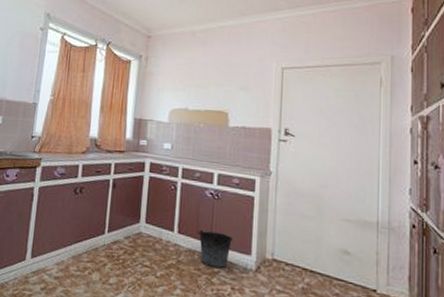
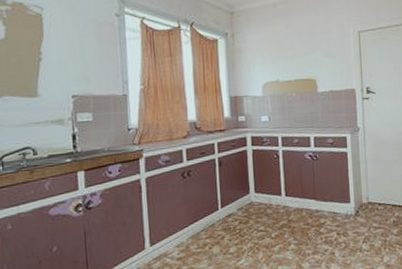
bucket: present [198,229,234,268] -> none [303,188,334,219]

